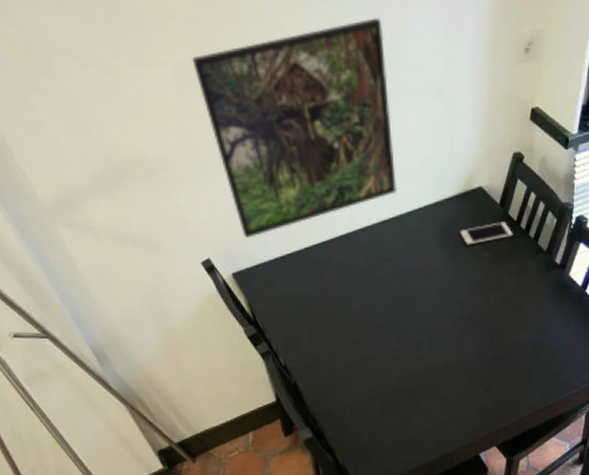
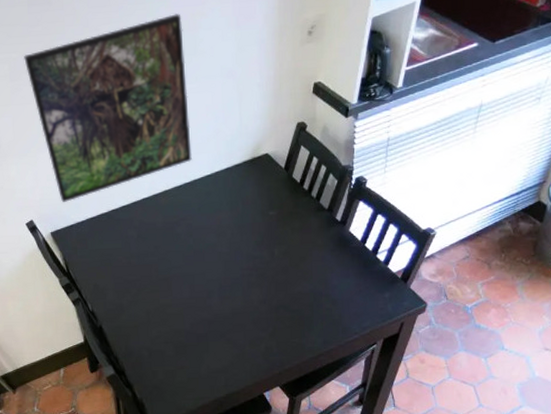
cell phone: present [460,222,513,245] -> none [248,184,297,205]

